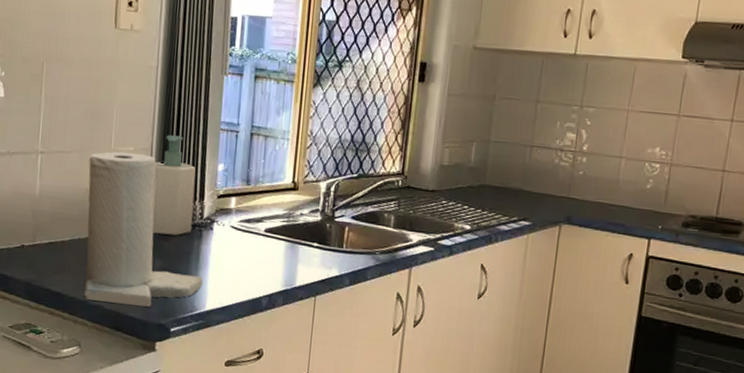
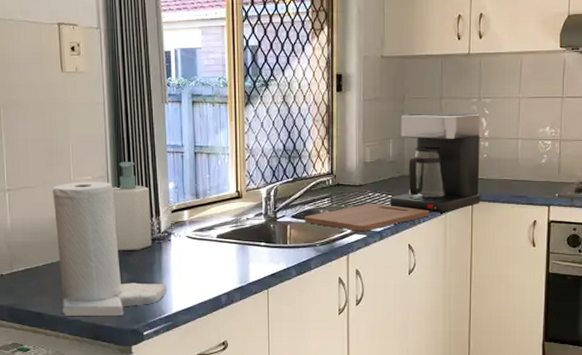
cutting board: none [366,212,510,244] -> present [305,203,430,231]
coffee maker: none [464,115,580,233] -> present [389,112,481,213]

